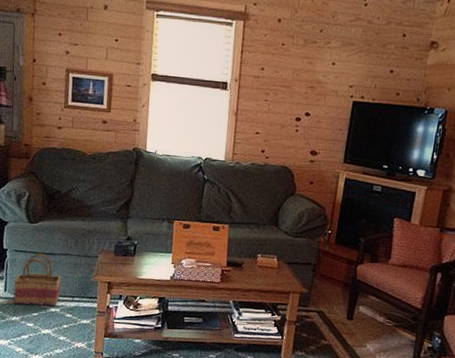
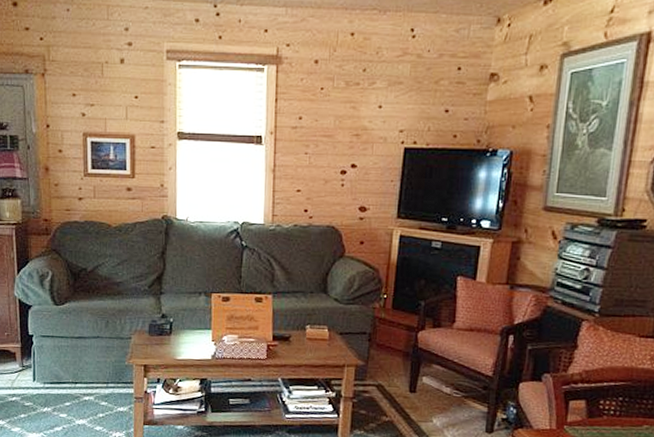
basket: present [13,253,61,306] -> none [43,338,92,395]

